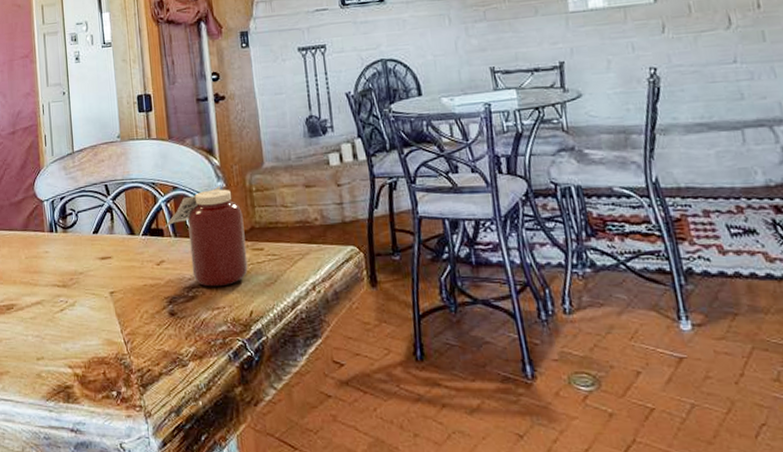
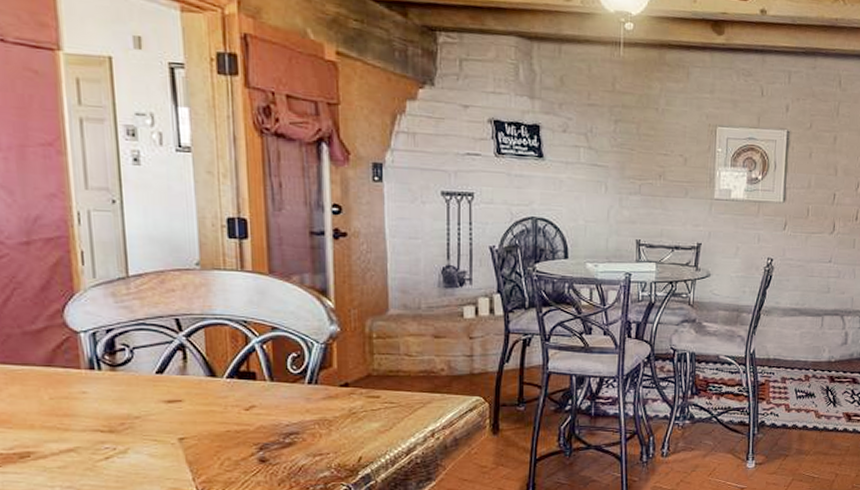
jar: present [164,186,248,287] -> none [257,330,360,433]

